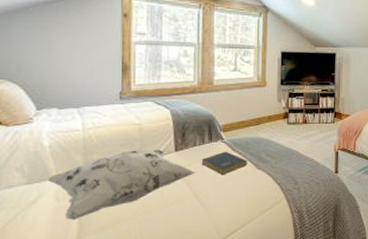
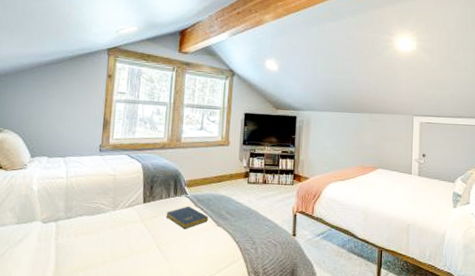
decorative pillow: present [47,149,196,221] -> none [33,198,160,262]

